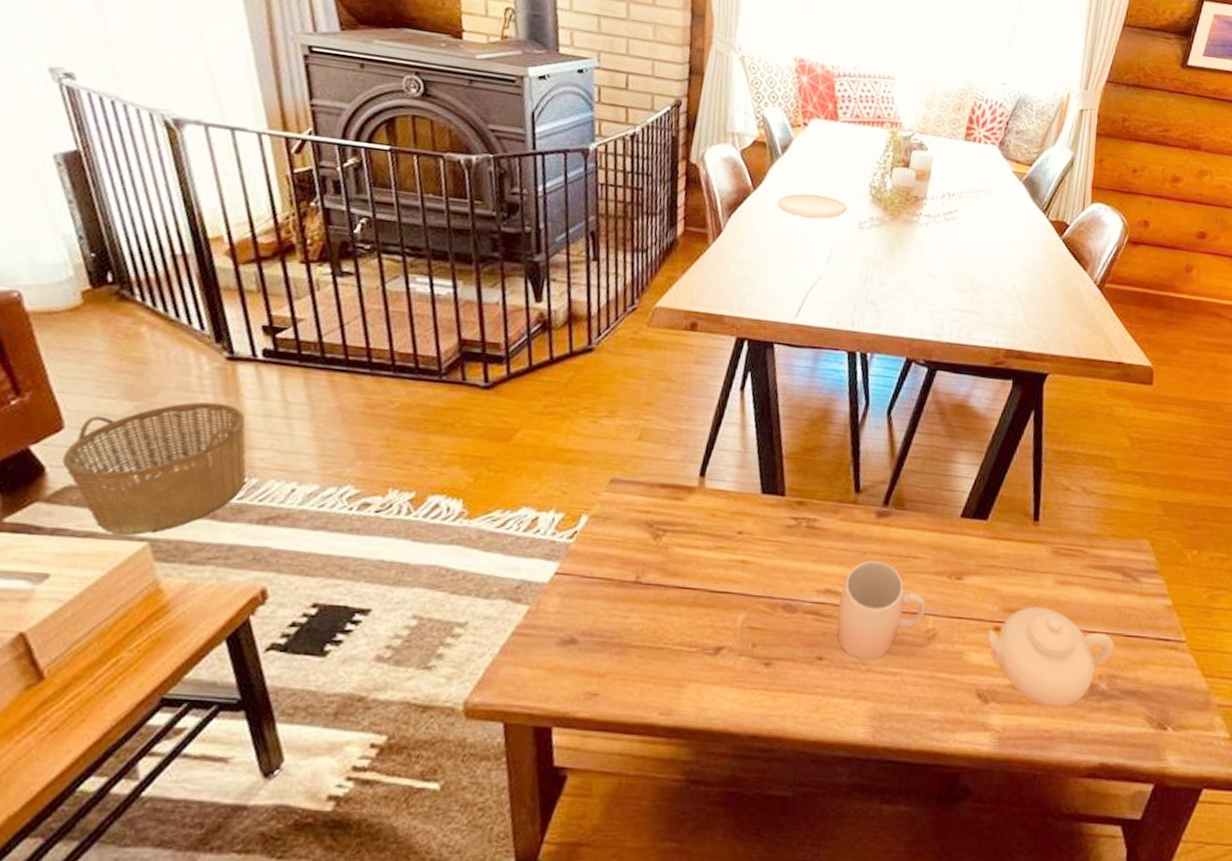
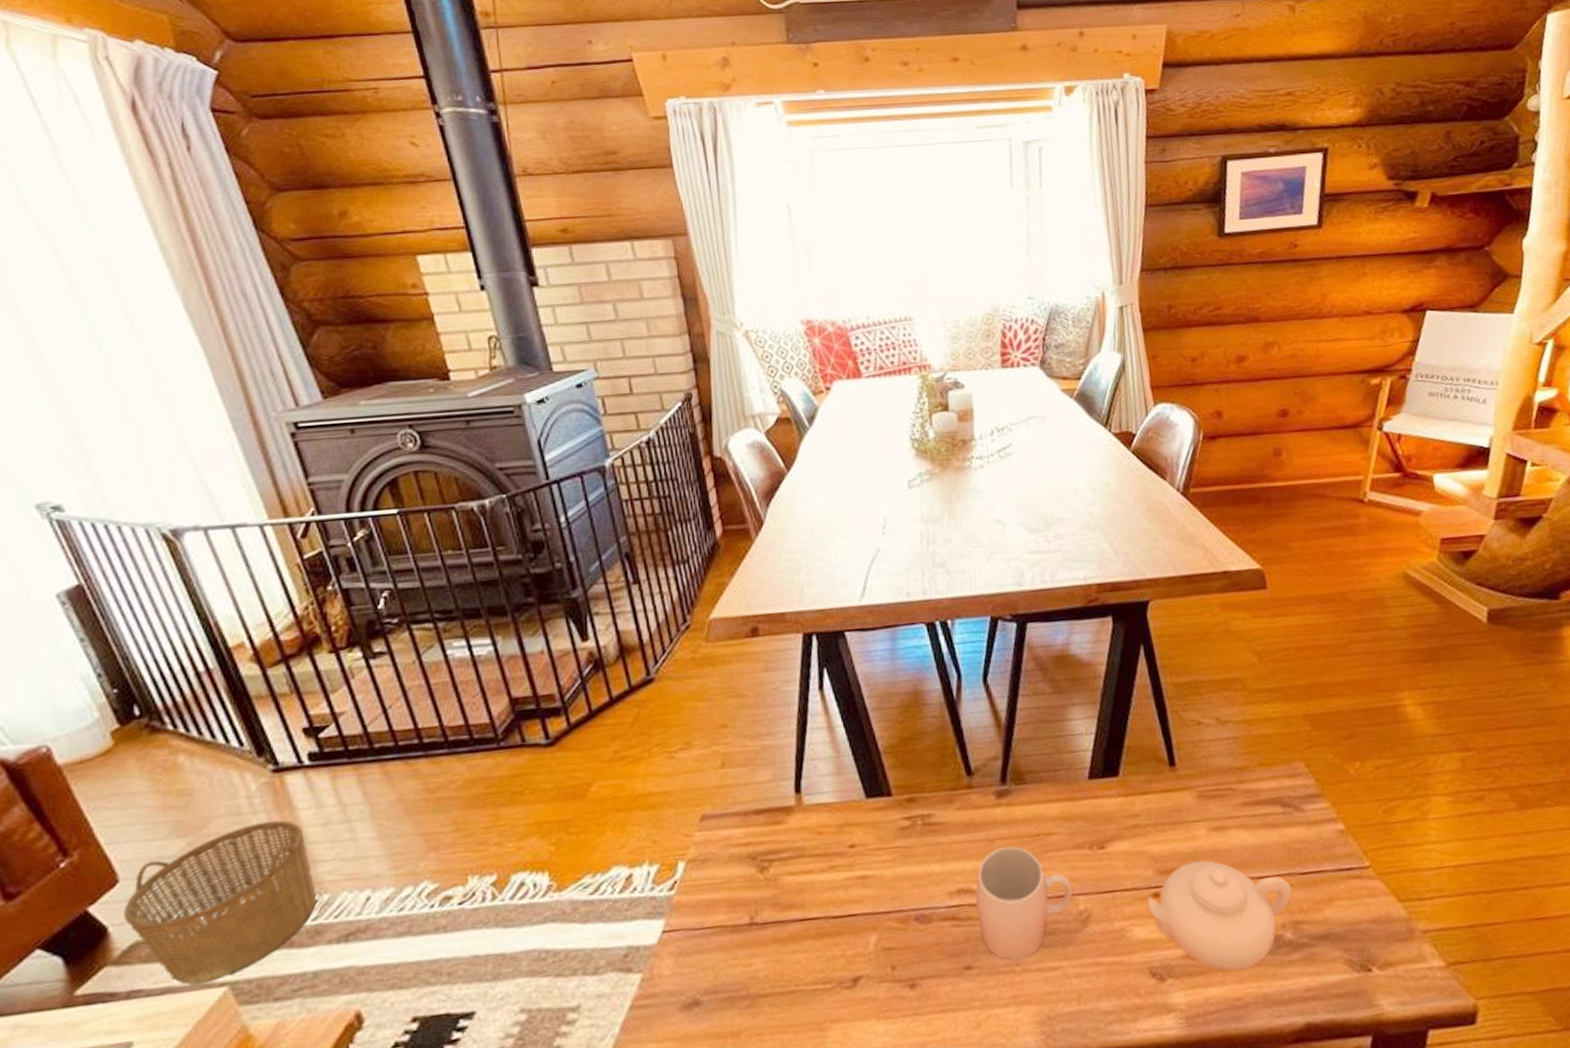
plate: present [777,193,847,219] -> none [815,460,892,489]

